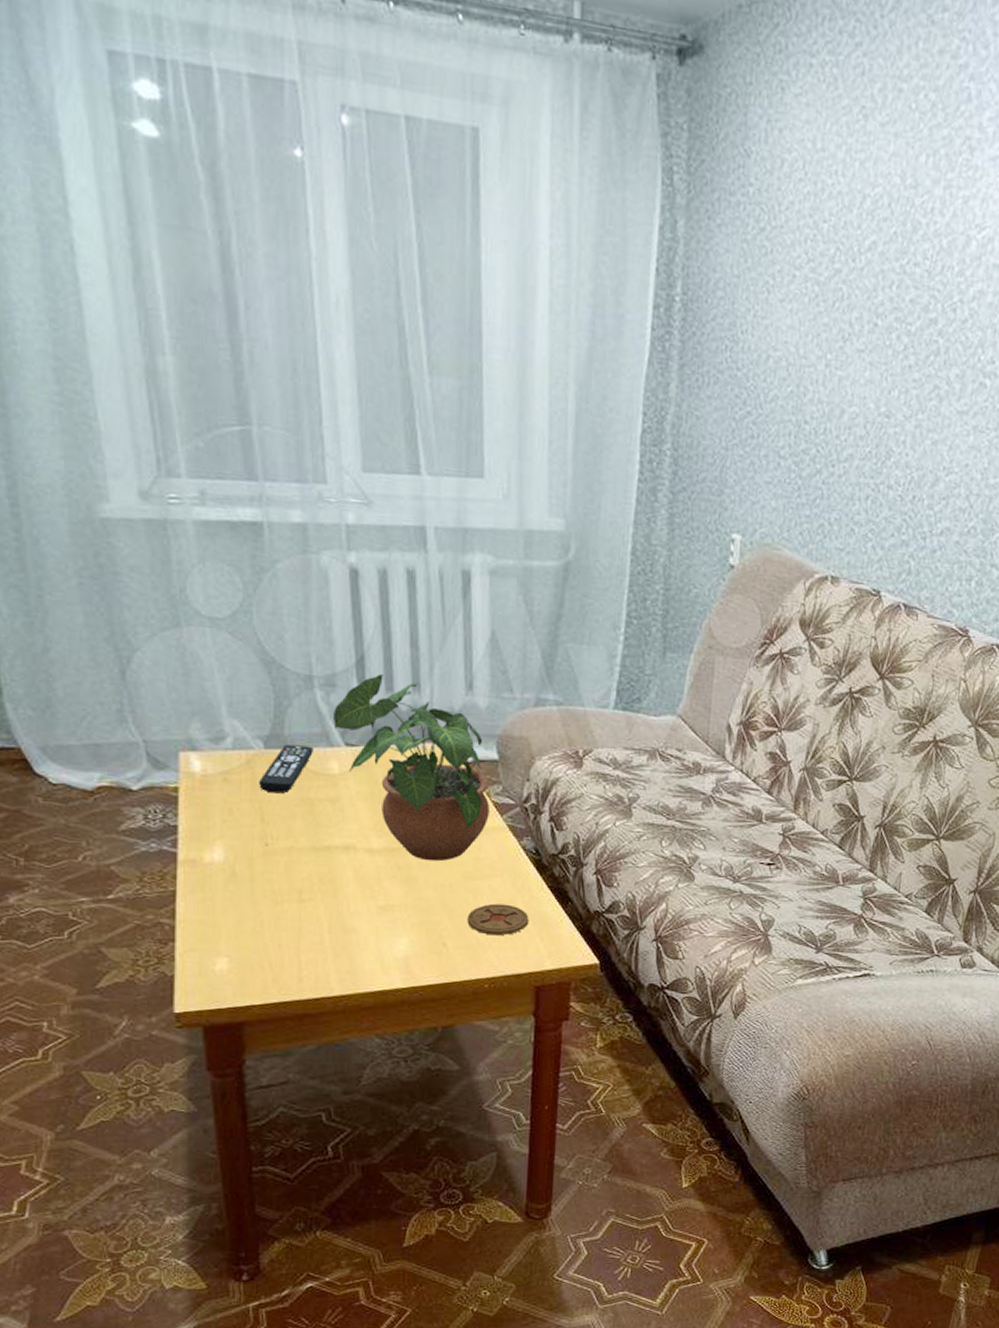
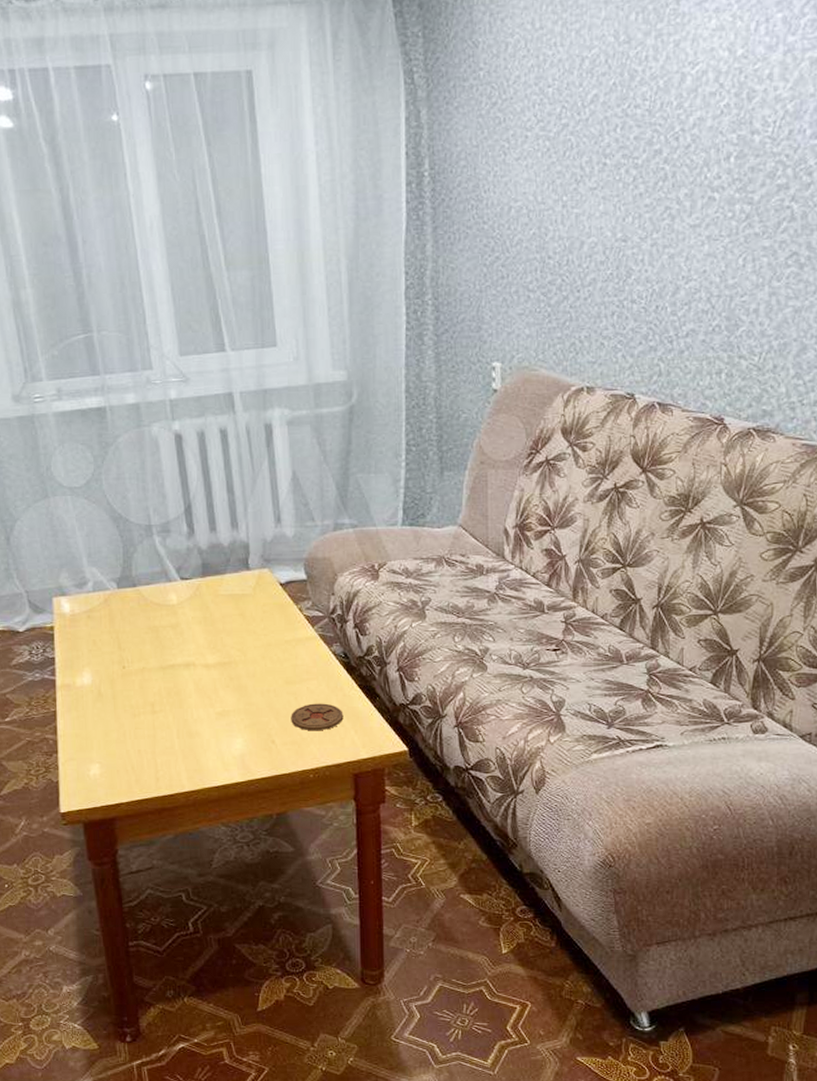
remote control: present [259,744,313,793] -> none [115,583,156,623]
potted plant: present [333,674,490,862] -> none [170,518,302,671]

